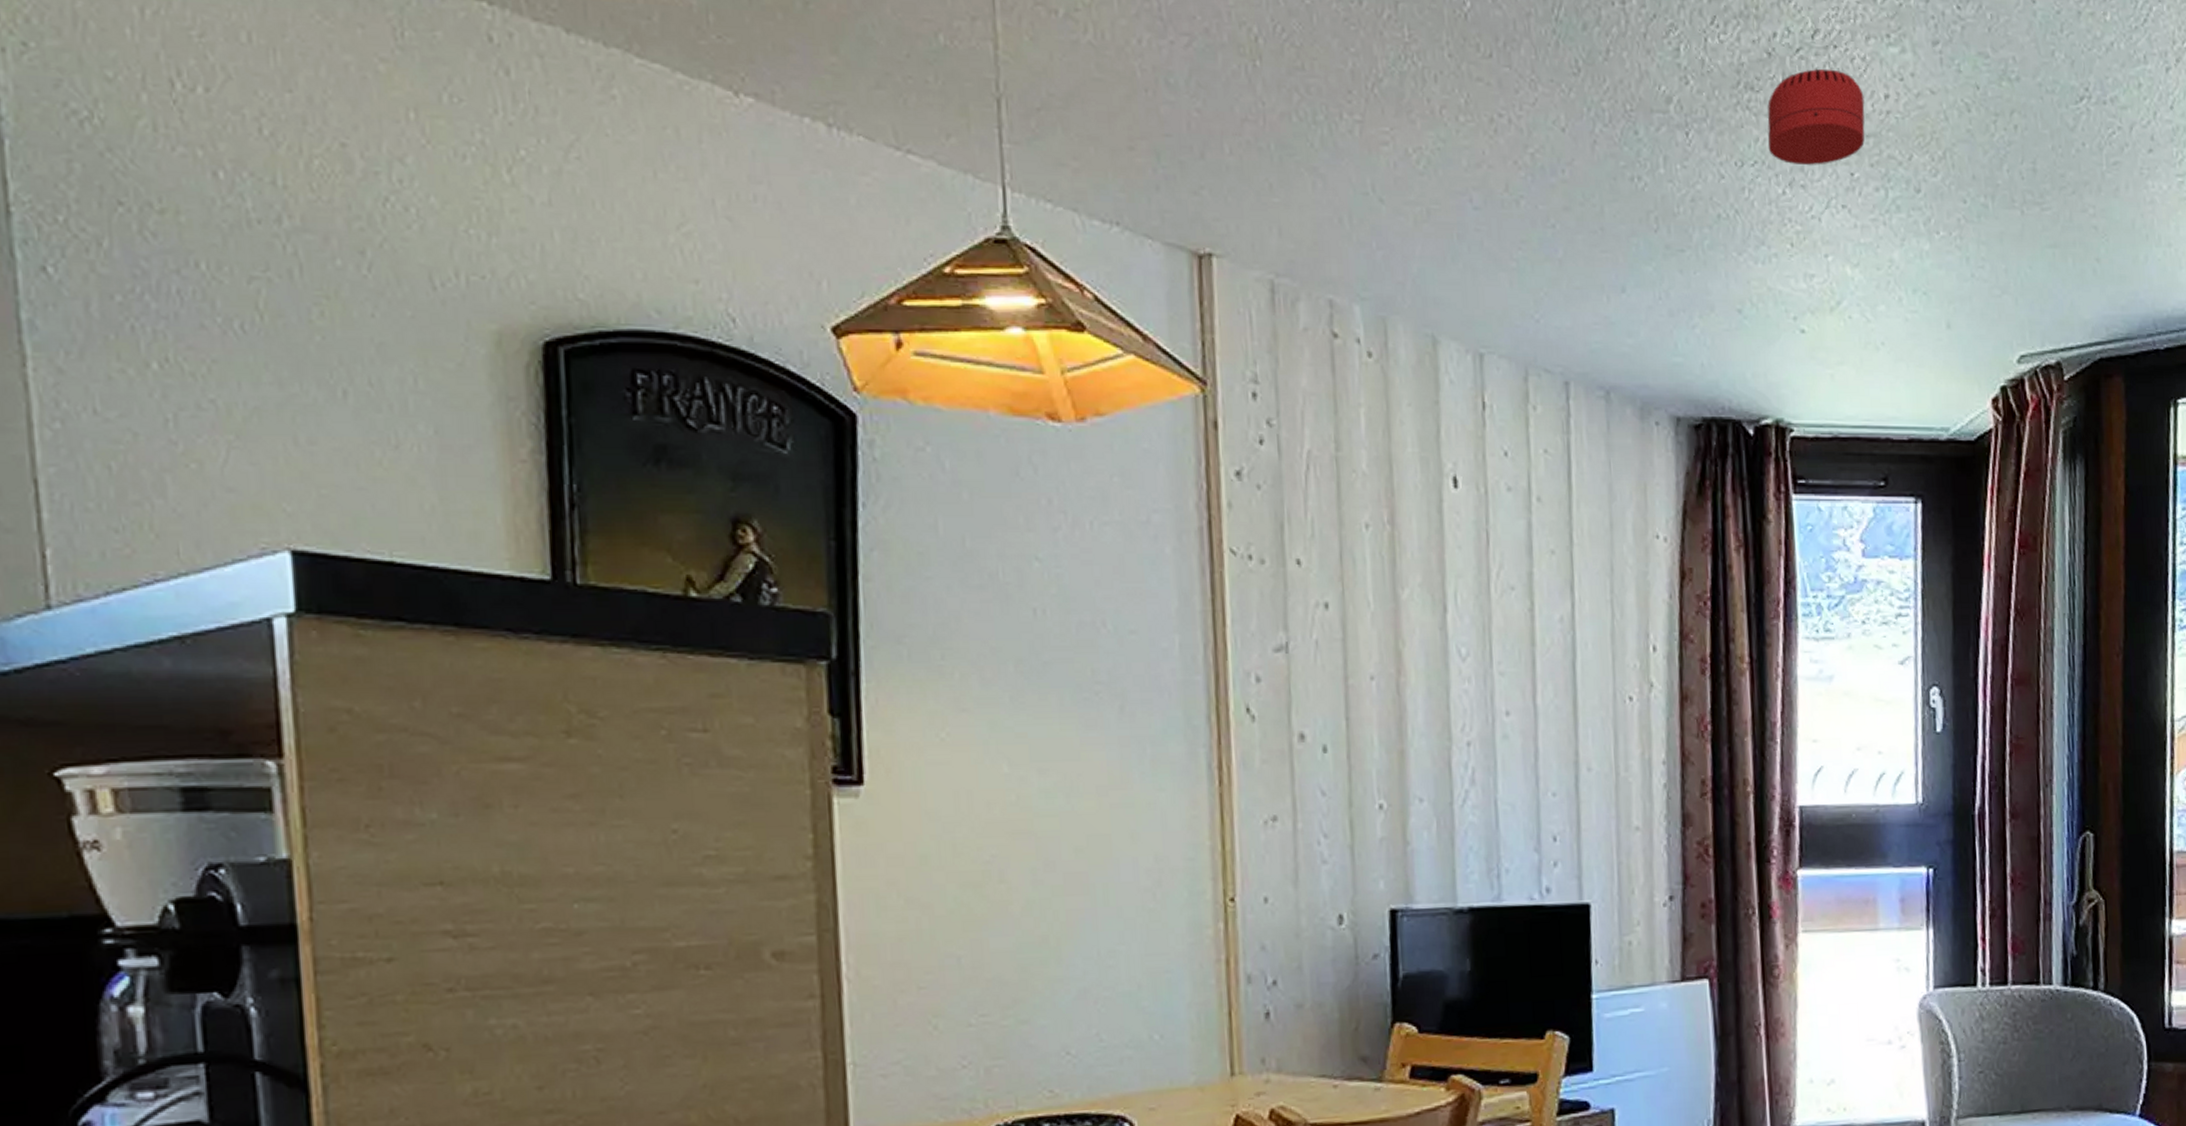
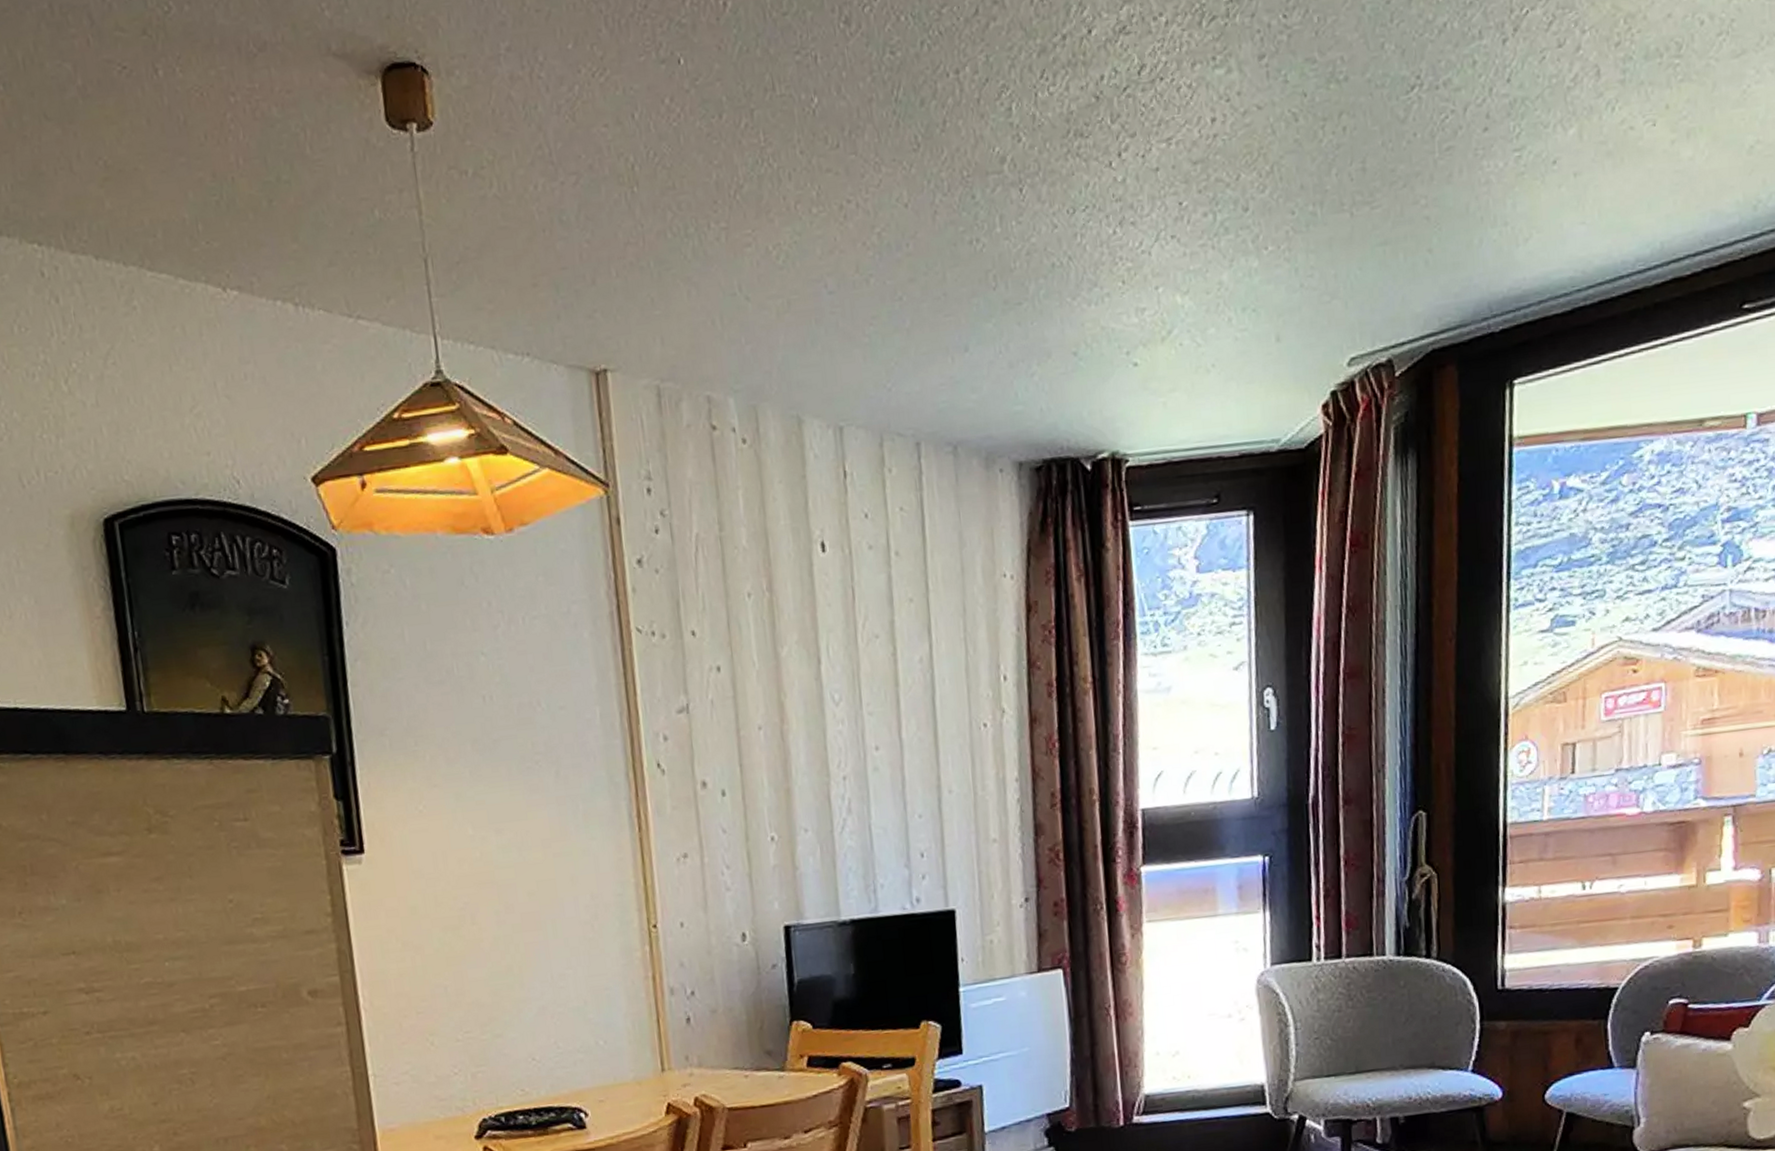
smoke detector: present [1767,68,1865,165] -> none [1097,102,1193,203]

